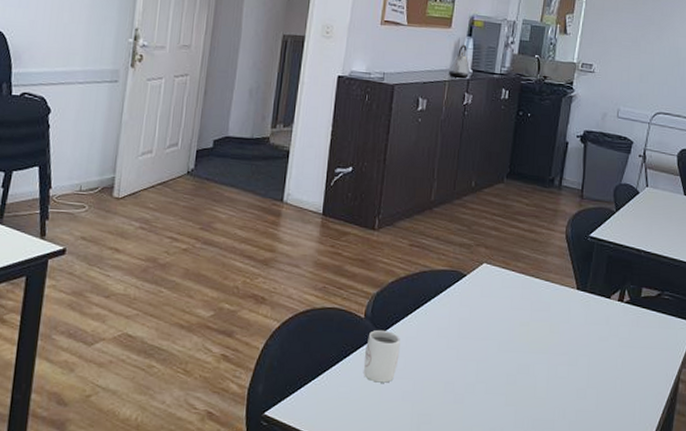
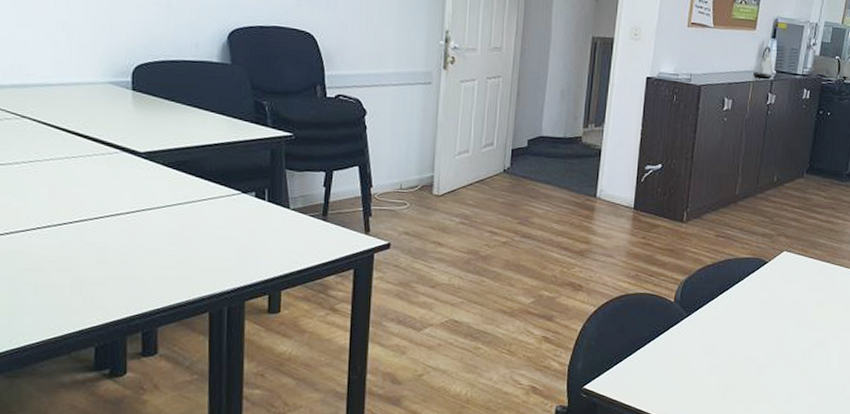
mug: present [363,329,401,383] -> none [673,312,707,358]

